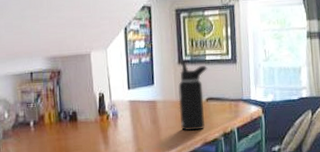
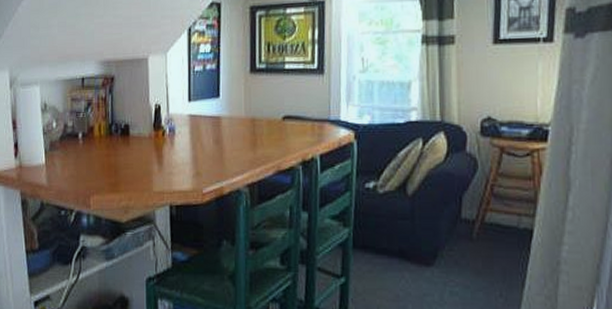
water bottle: present [178,61,208,131] -> none [248,69,287,155]

